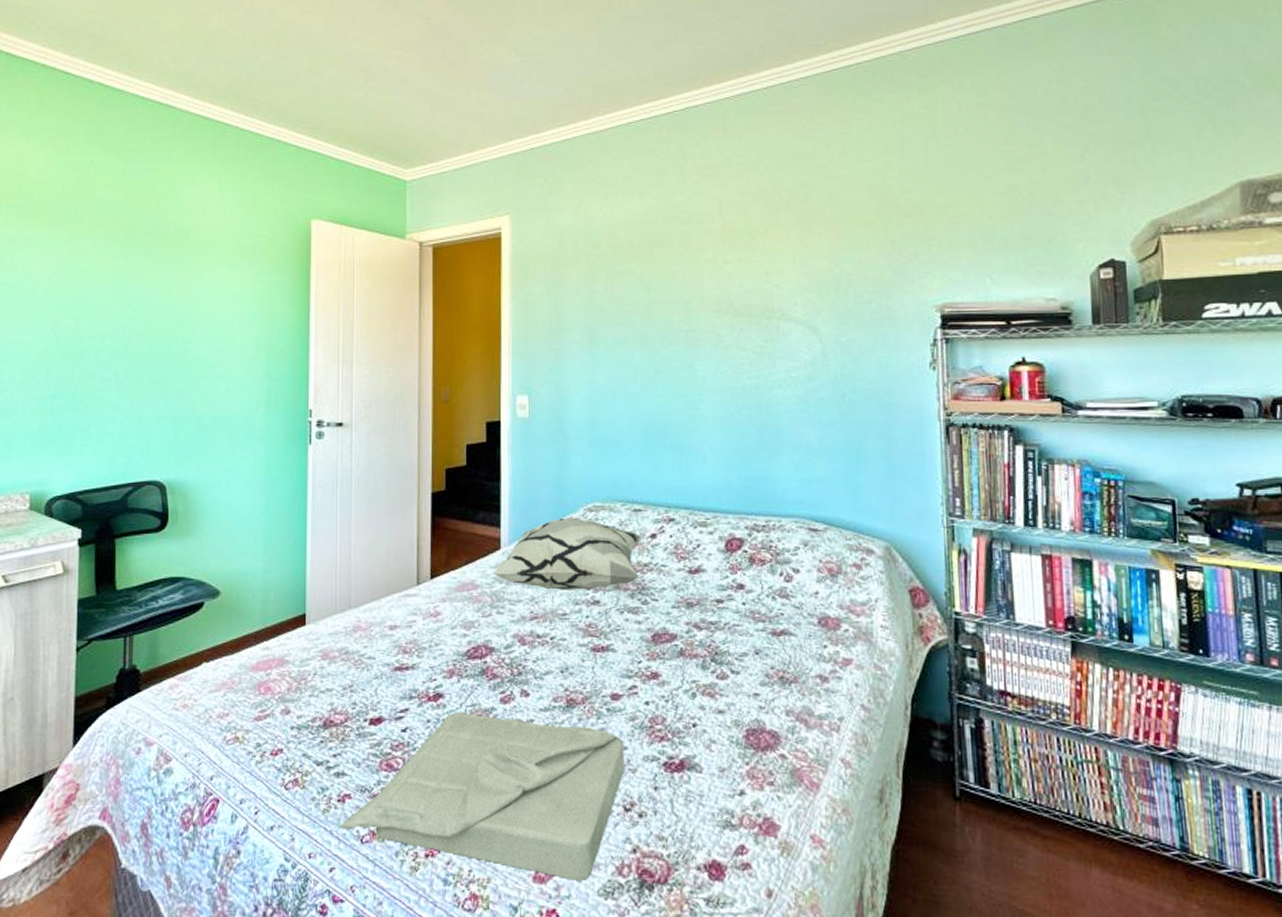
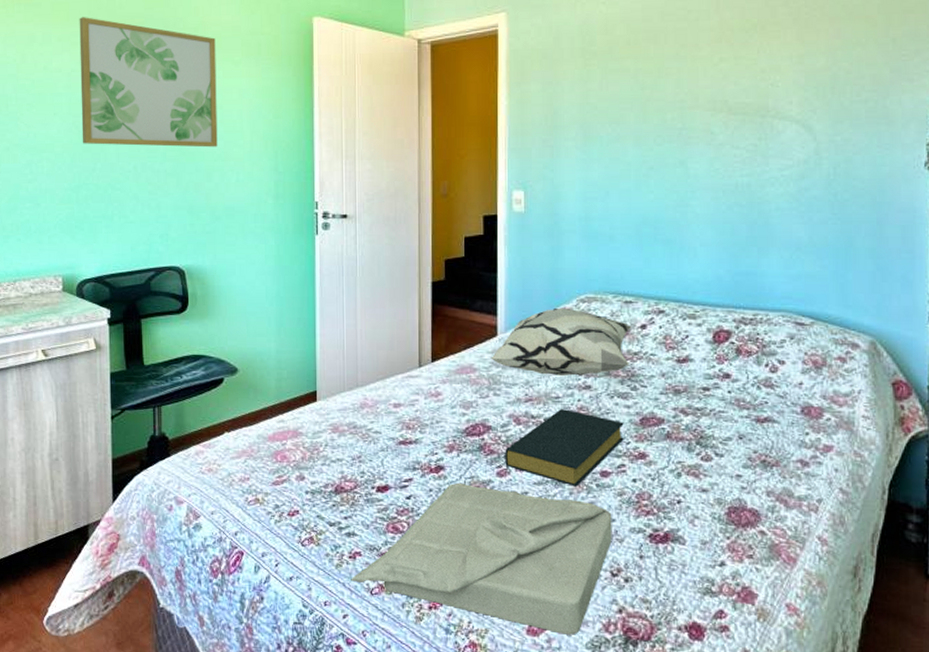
wall art: none [60,219,209,354] -> present [79,17,218,148]
hardback book: none [509,627,635,712] -> present [505,409,624,487]

